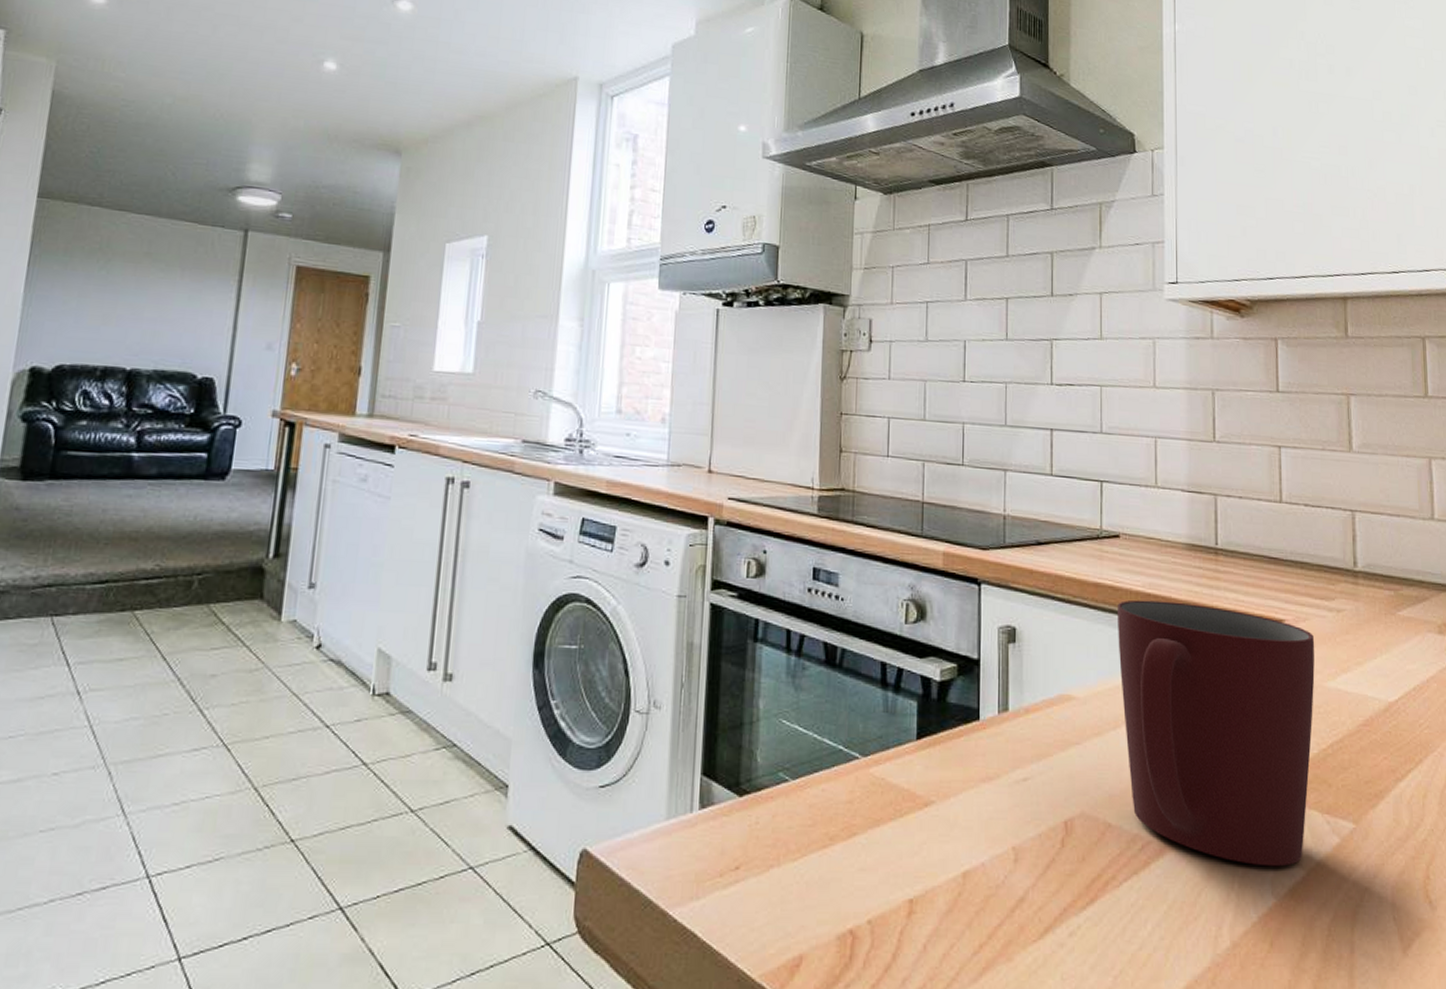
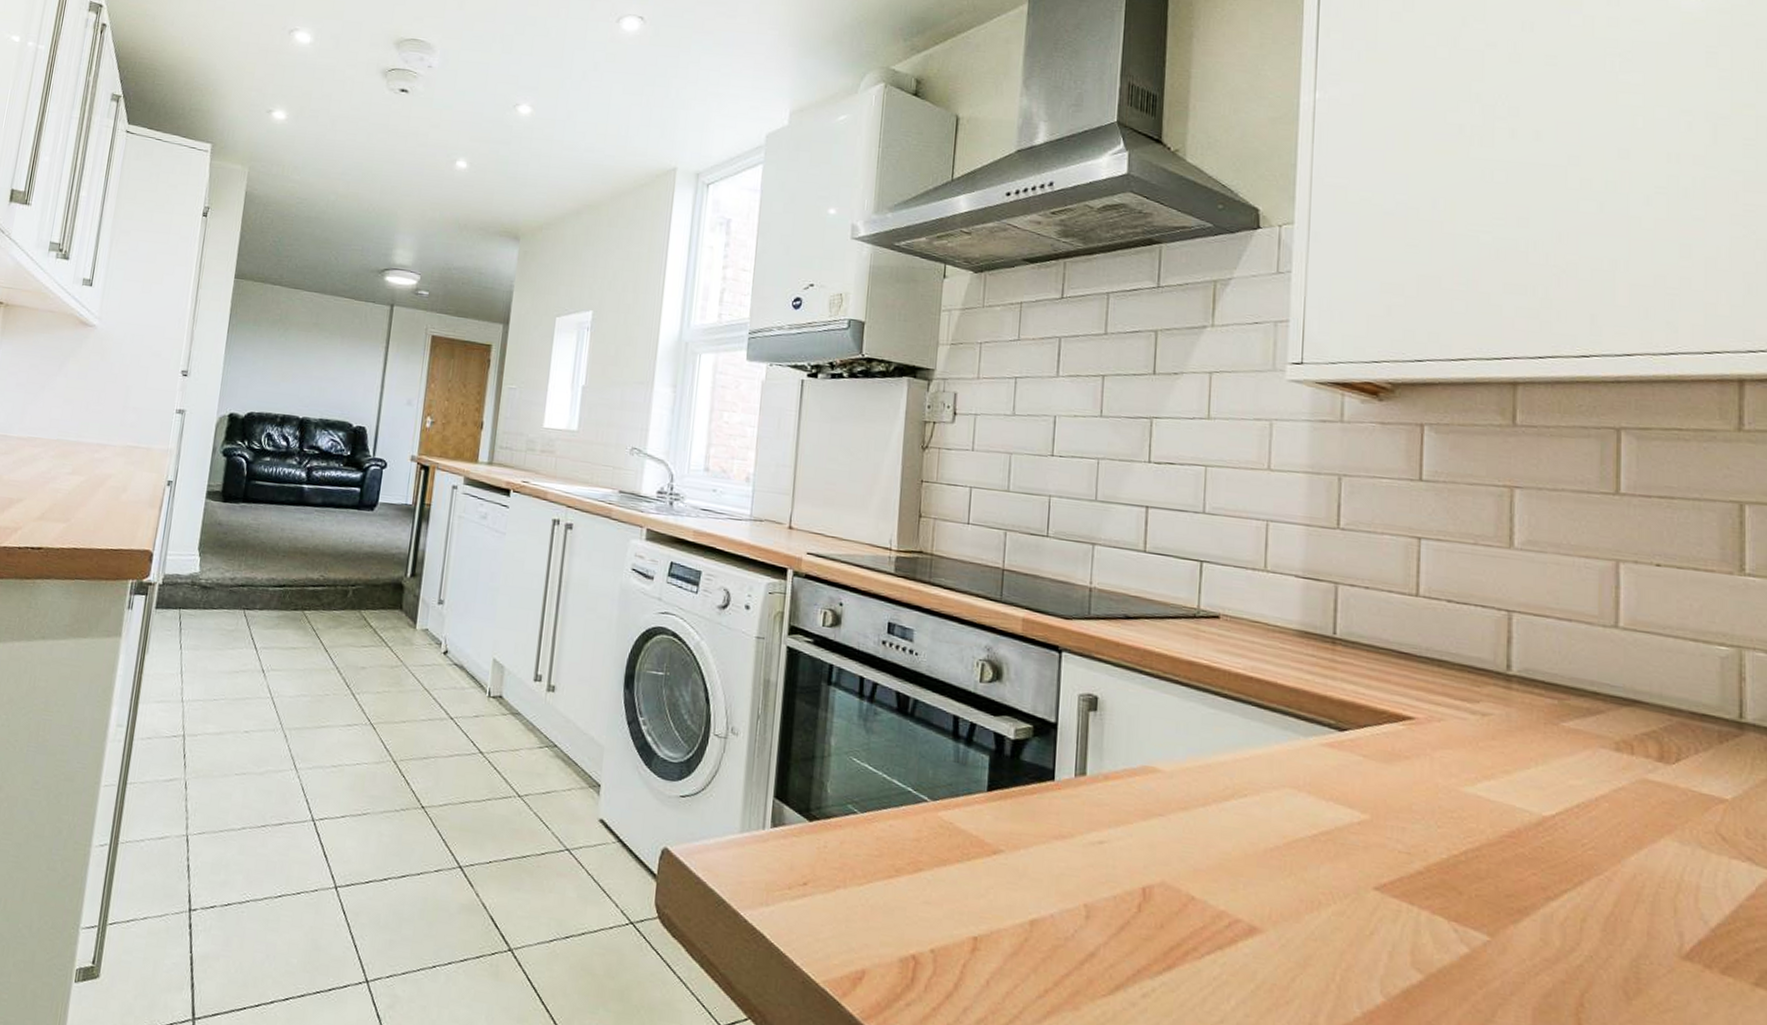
mug: present [1118,599,1315,867] -> none [1212,681,1451,968]

